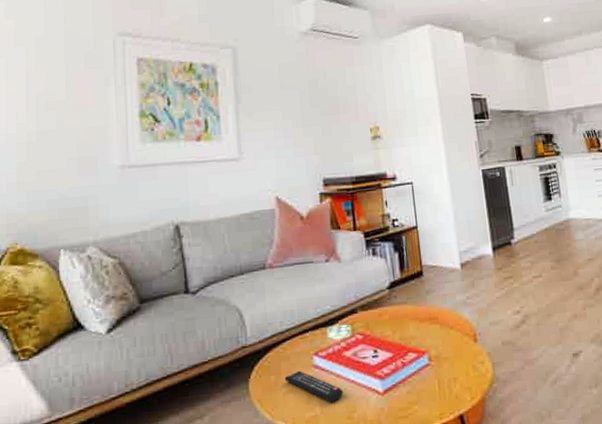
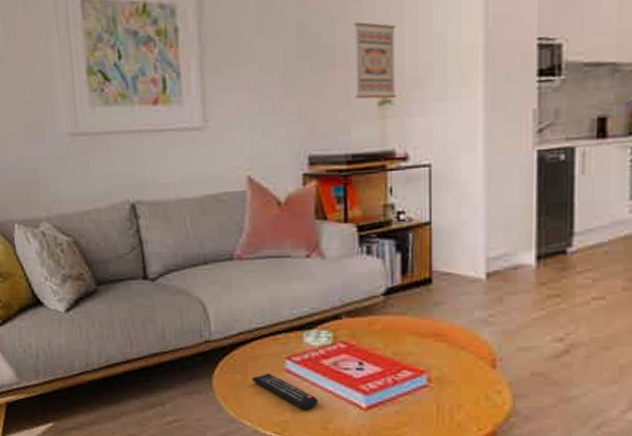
wall art: none [350,80,384,135] -> present [354,21,396,99]

